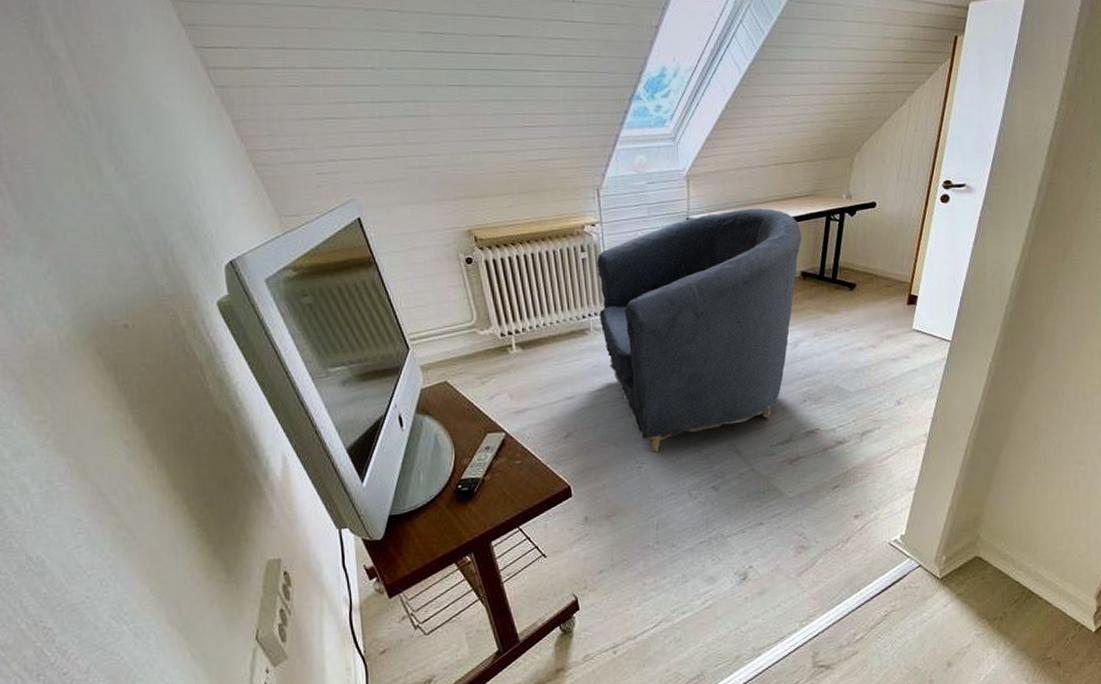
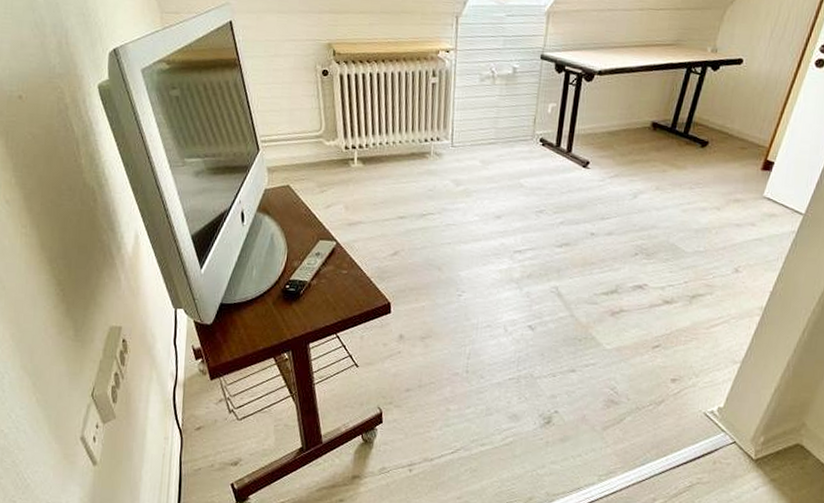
armchair: present [597,208,802,453] -> none [441,51,658,283]

